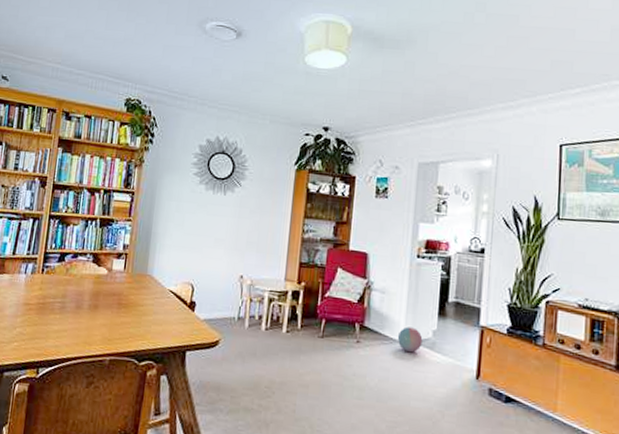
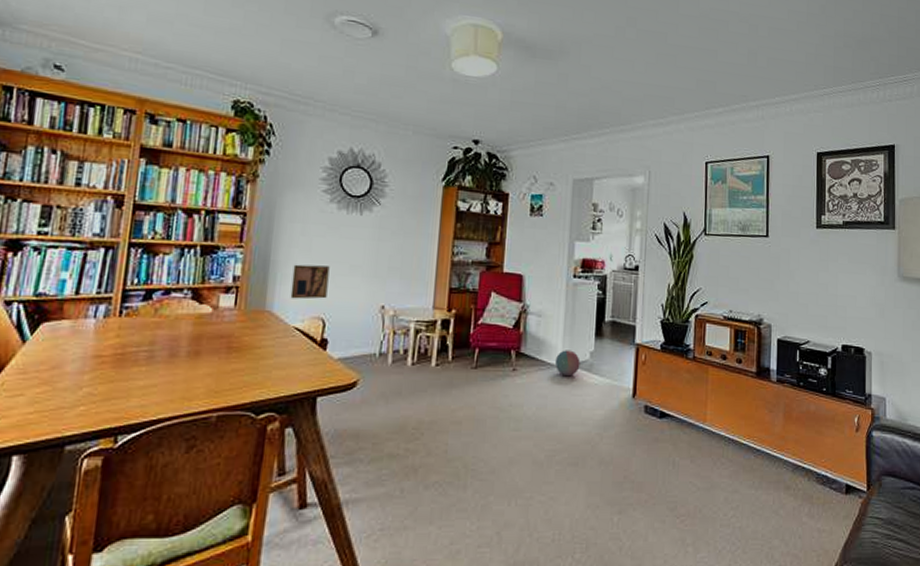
wall art: none [166,236,198,267] -> present [290,264,330,300]

